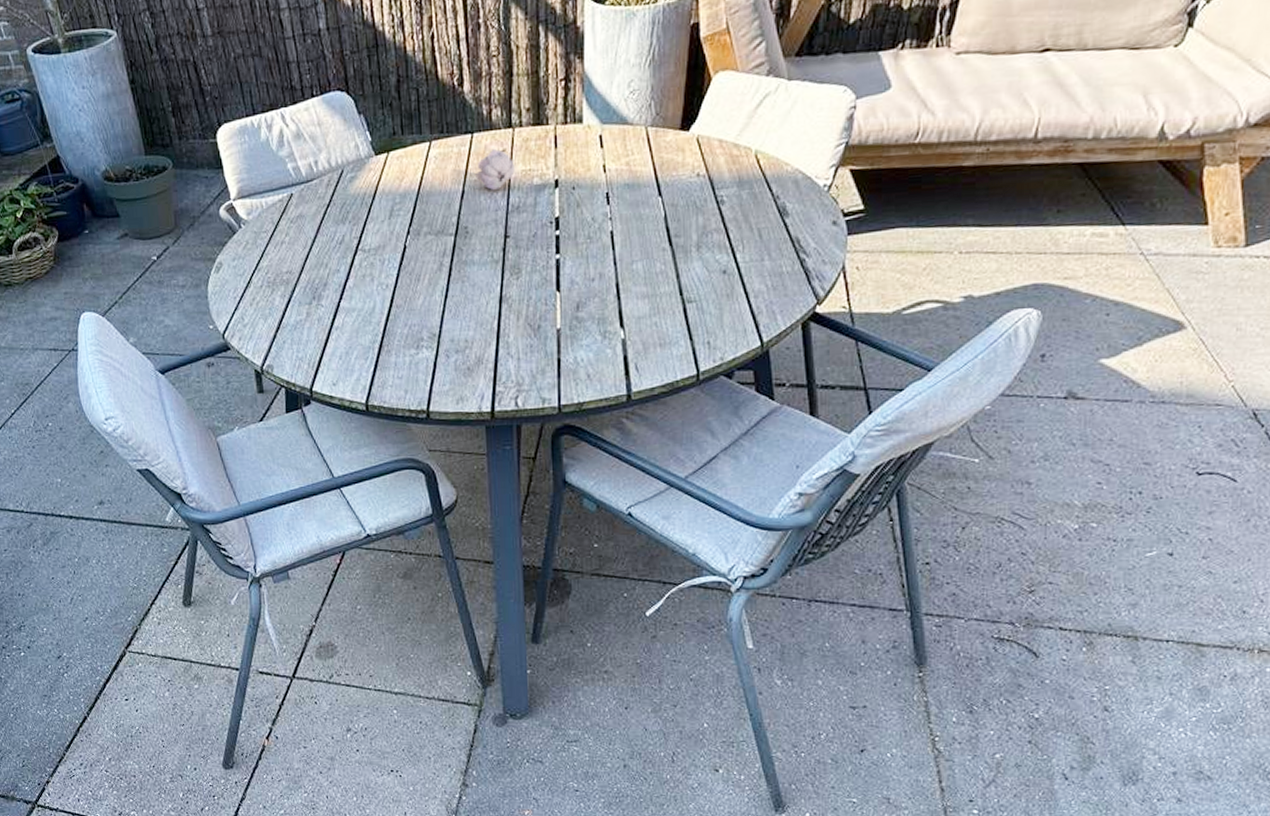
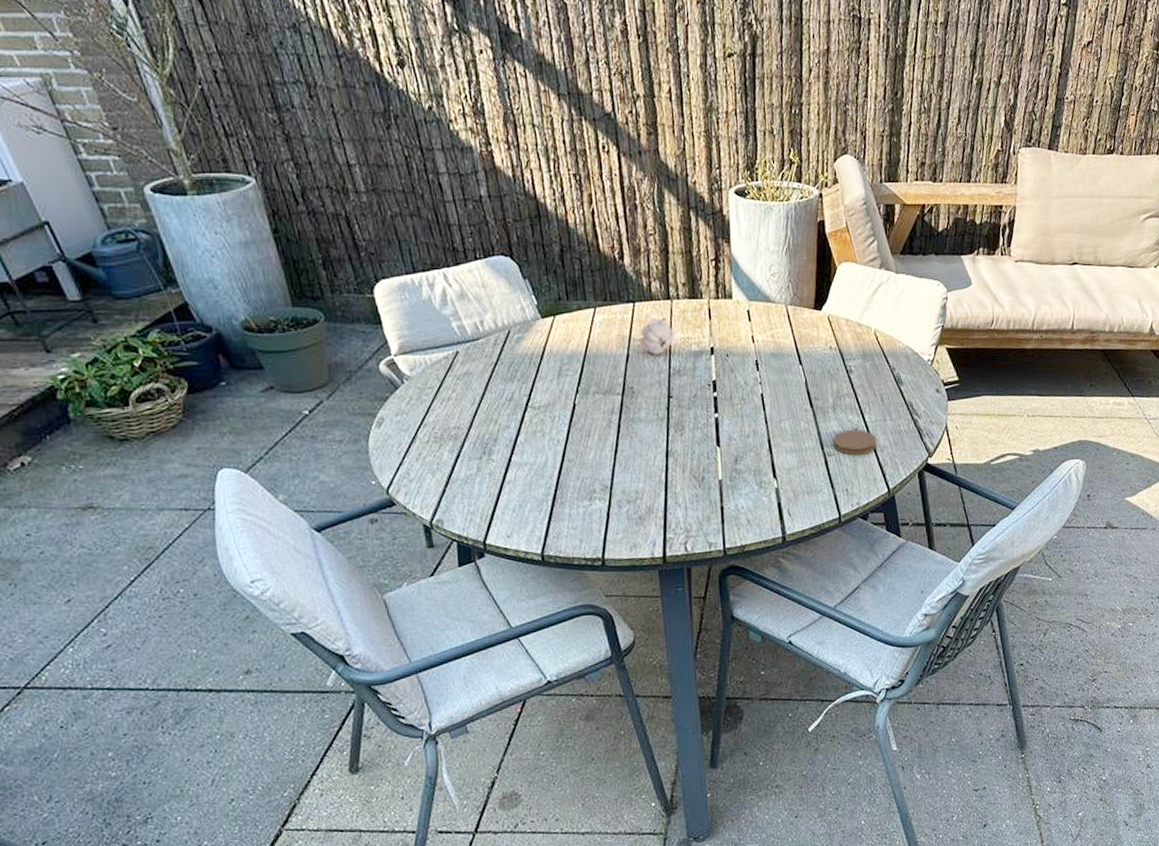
coaster: none [695,271,751,302] -> present [833,429,877,455]

